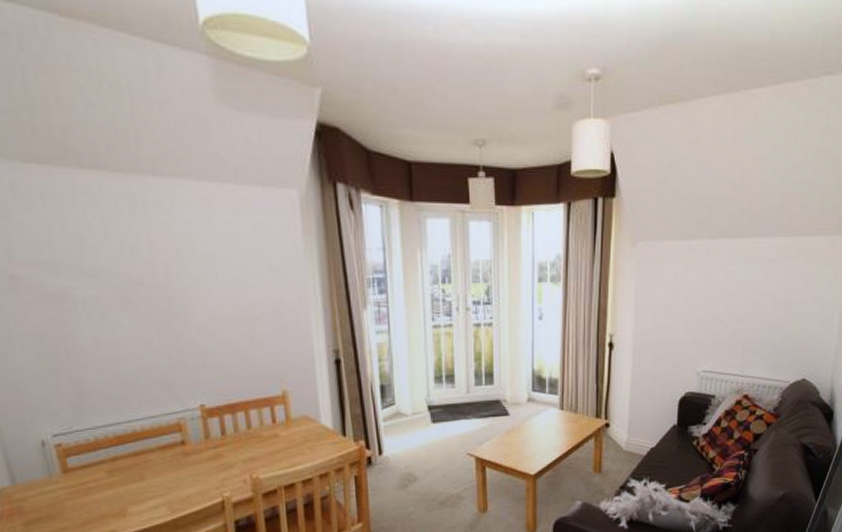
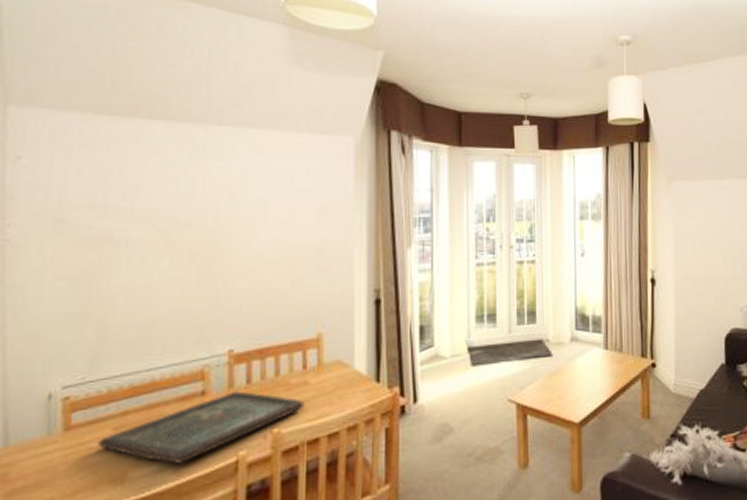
board game: none [95,442,278,502] -> present [98,391,305,464]

